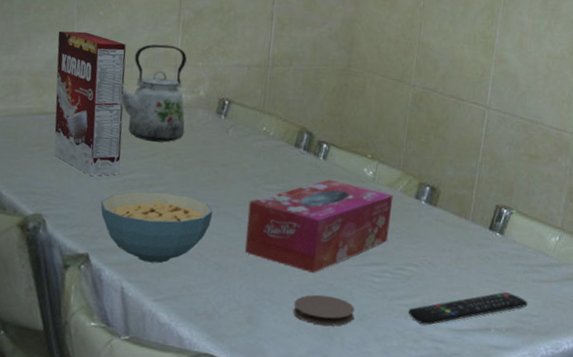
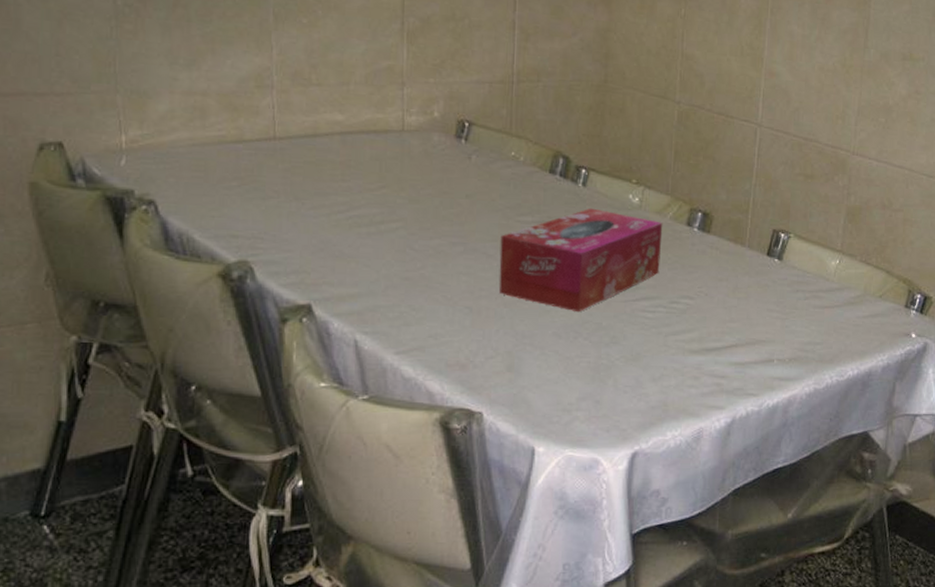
cereal box: present [54,30,126,176] -> none [251,41,343,214]
cereal bowl: present [100,191,213,264] -> none [321,229,459,311]
kettle: present [122,44,187,143] -> none [338,57,419,172]
coaster: present [293,294,355,326] -> none [559,335,627,369]
remote control: present [408,292,528,326] -> none [685,321,811,361]

